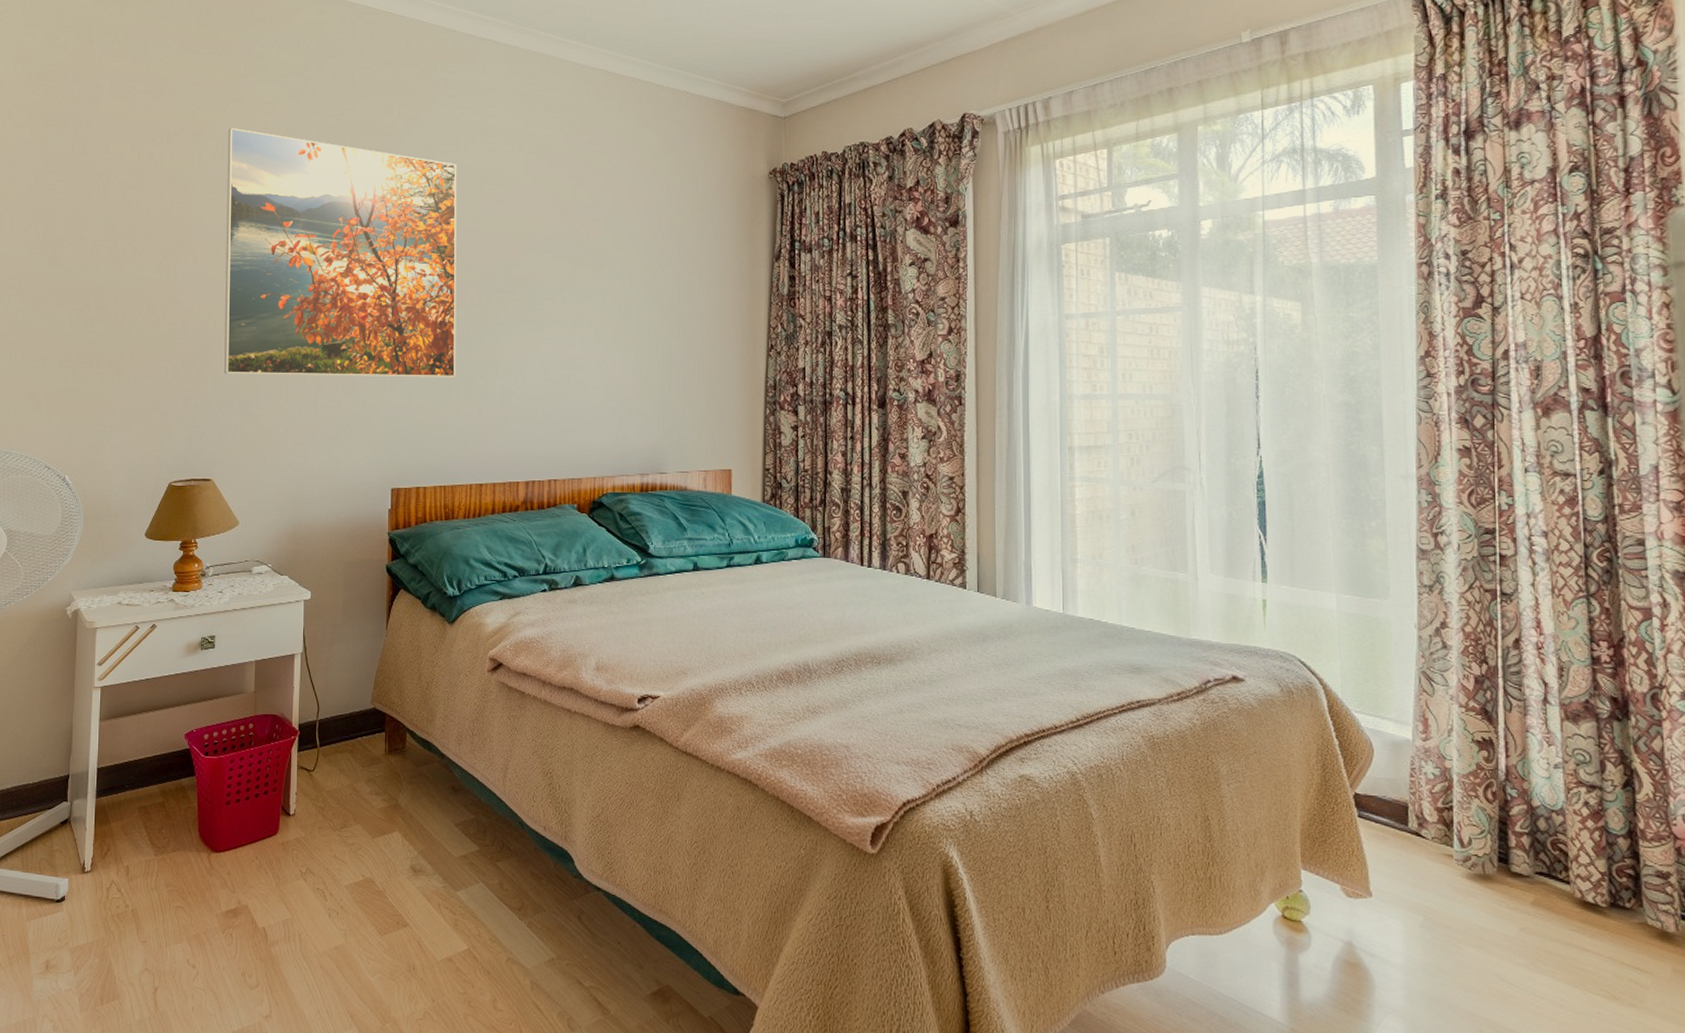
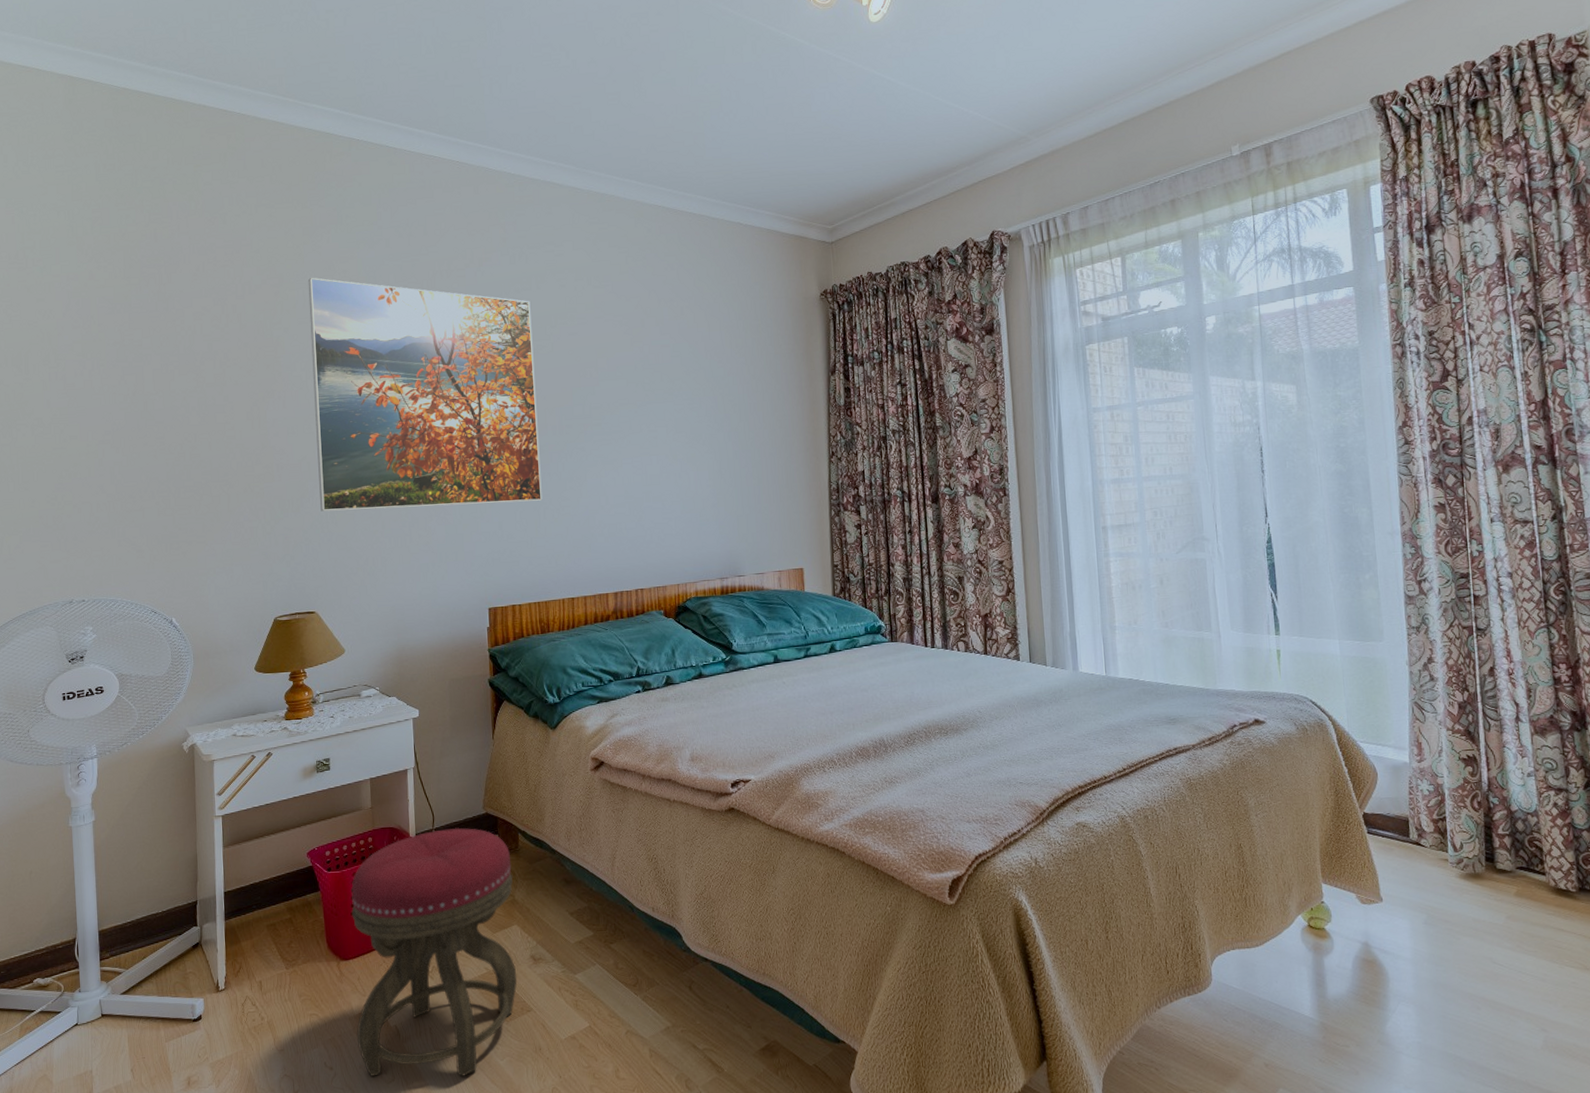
stool: none [222,721,398,990] -> present [351,827,517,1076]

